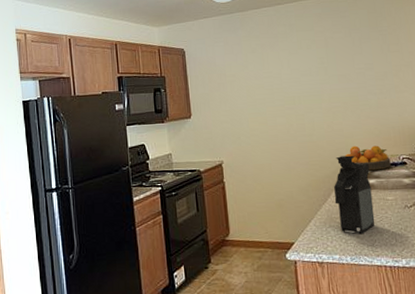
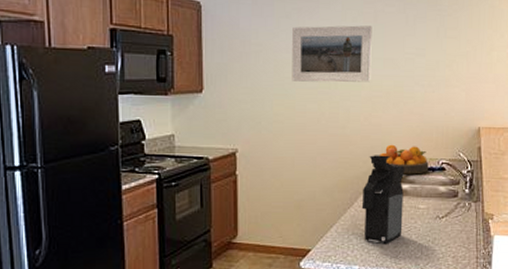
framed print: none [258,50,329,102] -> present [292,25,372,83]

